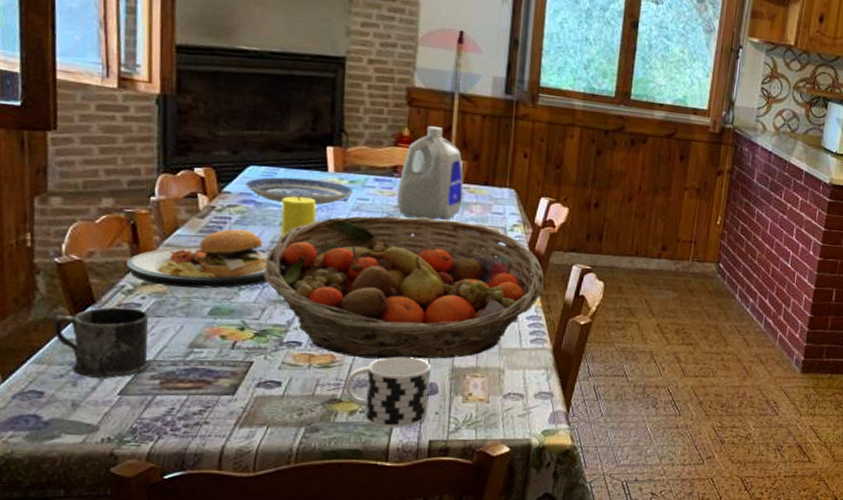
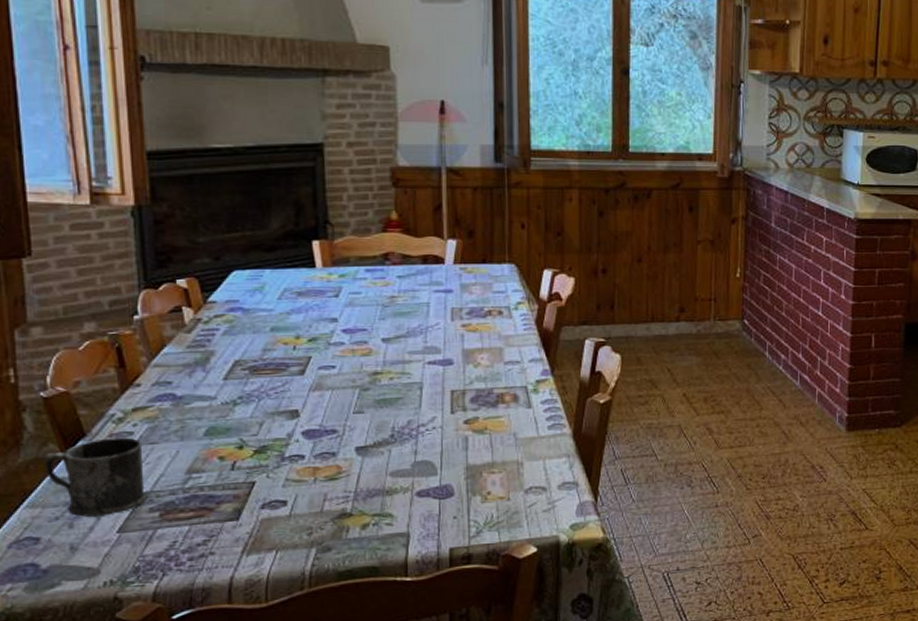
plate: present [127,208,284,289] -> none [115,318,279,410]
plate: present [244,177,353,205] -> none [230,277,344,306]
fruit basket: present [264,215,545,359] -> none [258,305,557,466]
candle: present [280,195,316,237] -> none [270,296,308,344]
cup: present [346,356,431,428] -> none [355,459,445,539]
bottle: present [397,126,464,220] -> none [391,206,461,307]

